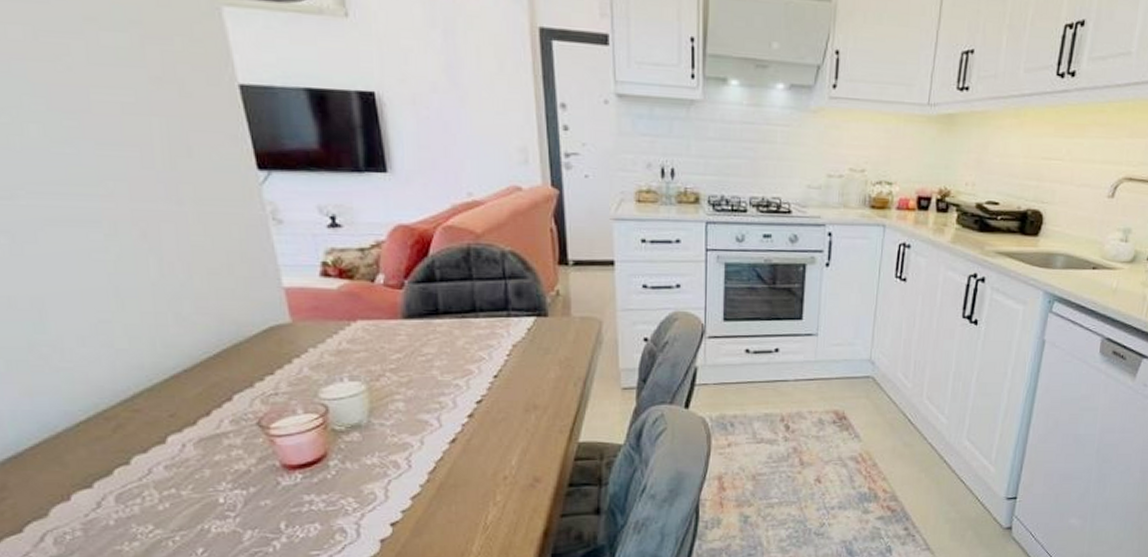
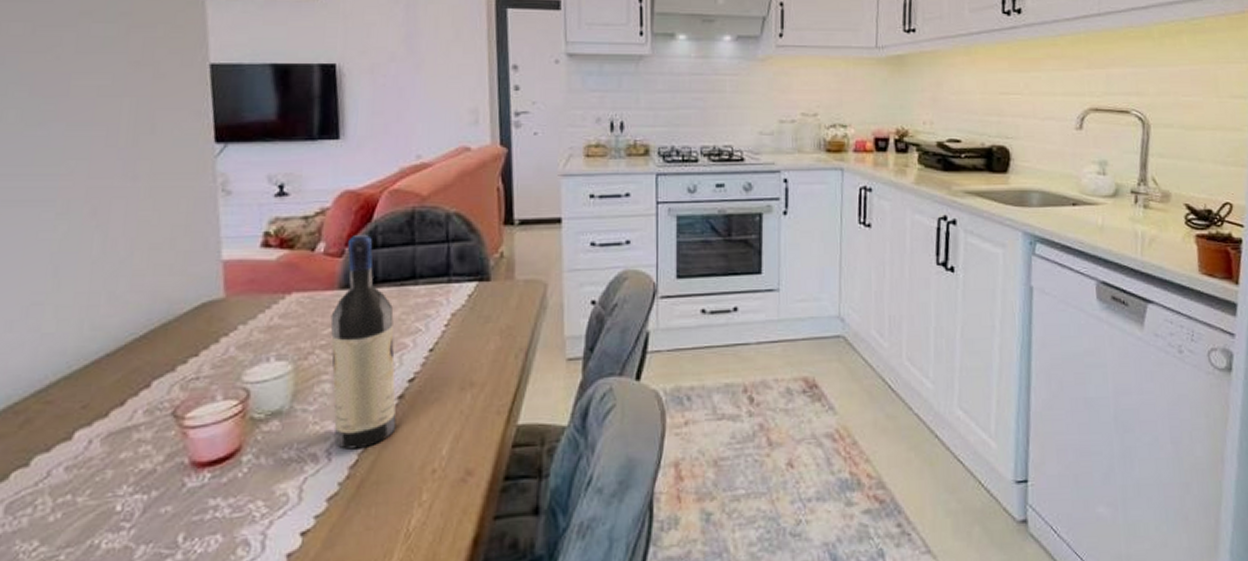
wine bottle: none [397,267,468,458] -> present [330,234,397,450]

